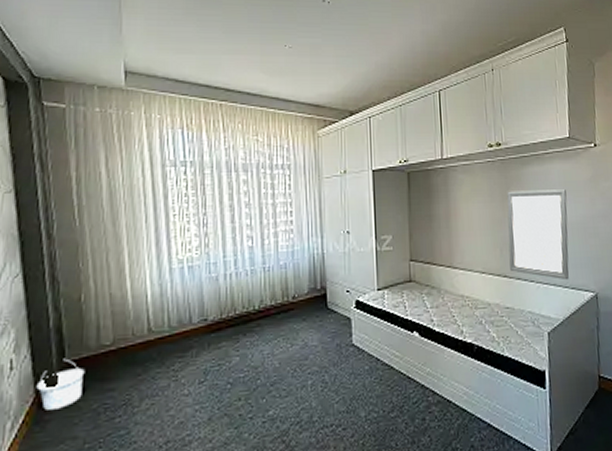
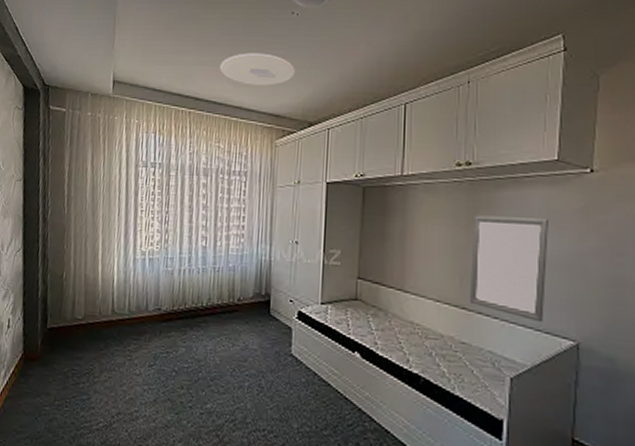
bucket: present [36,358,85,410] -> none [24,325,61,367]
ceiling light: none [250,41,331,76] -> present [219,53,295,86]

